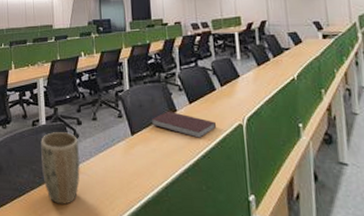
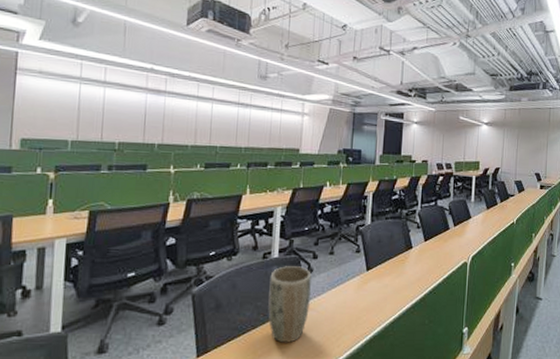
notebook: present [152,111,216,138] -> none [388,247,445,275]

